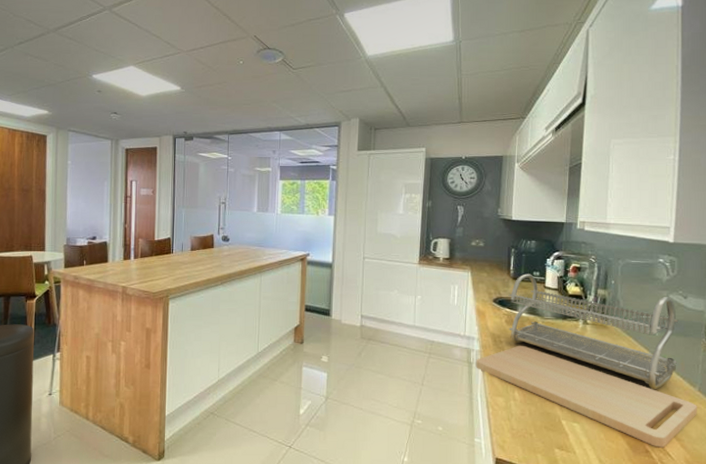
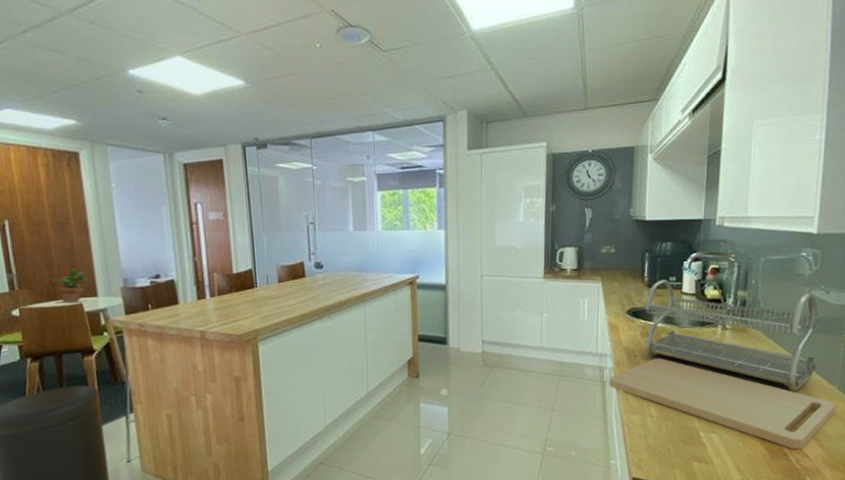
potted plant: none [11,226,42,255] -> present [51,268,90,303]

